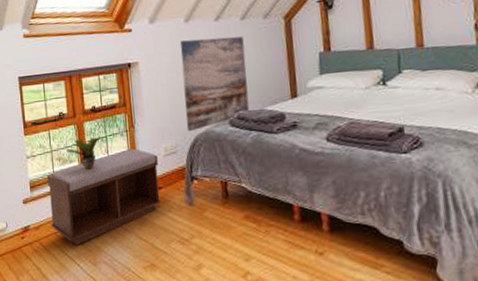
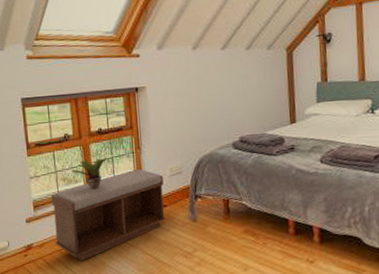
wall art: present [180,36,250,132] -> none [187,65,252,154]

